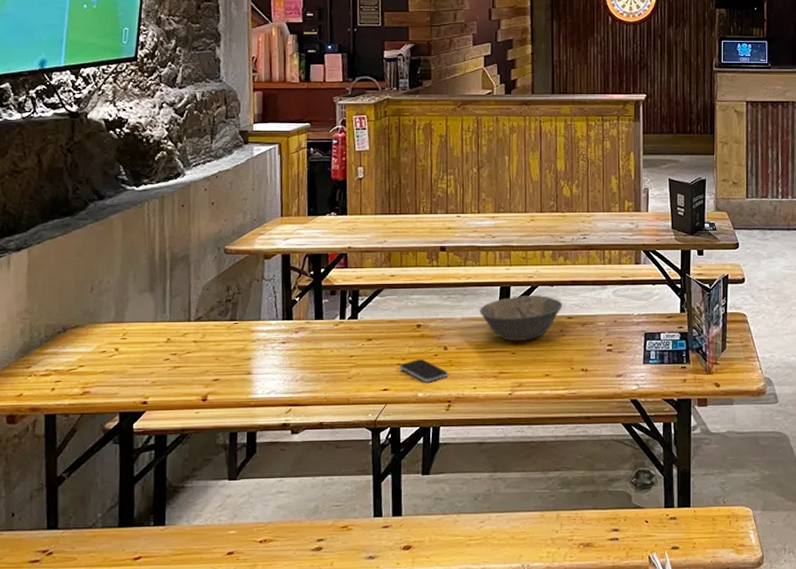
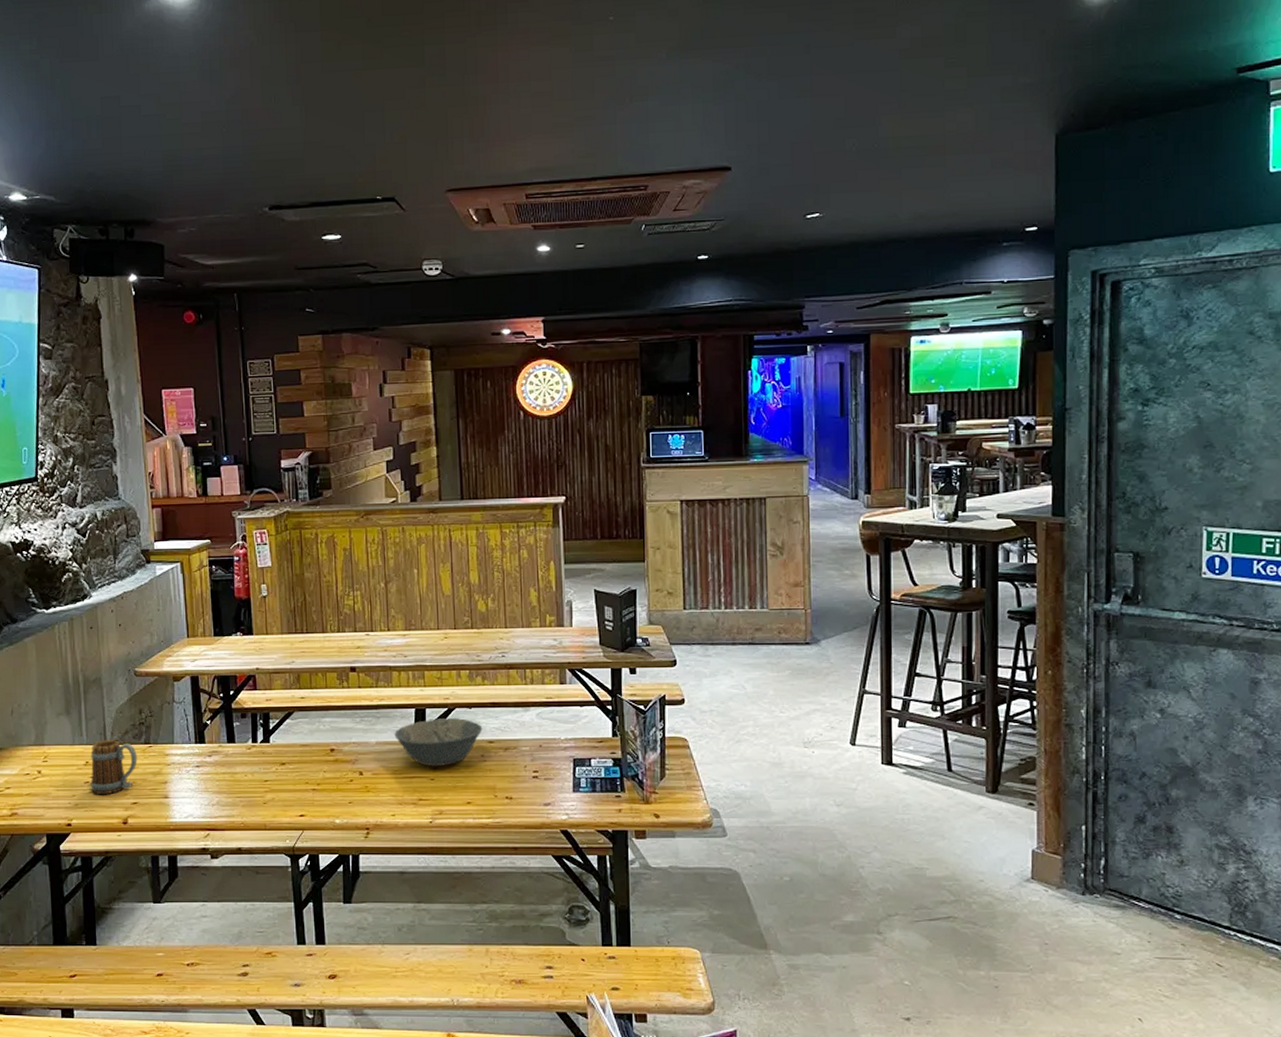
beer mug: none [170,316,222,372] -> present [90,739,137,795]
smartphone: present [400,359,448,383] -> none [315,785,365,809]

